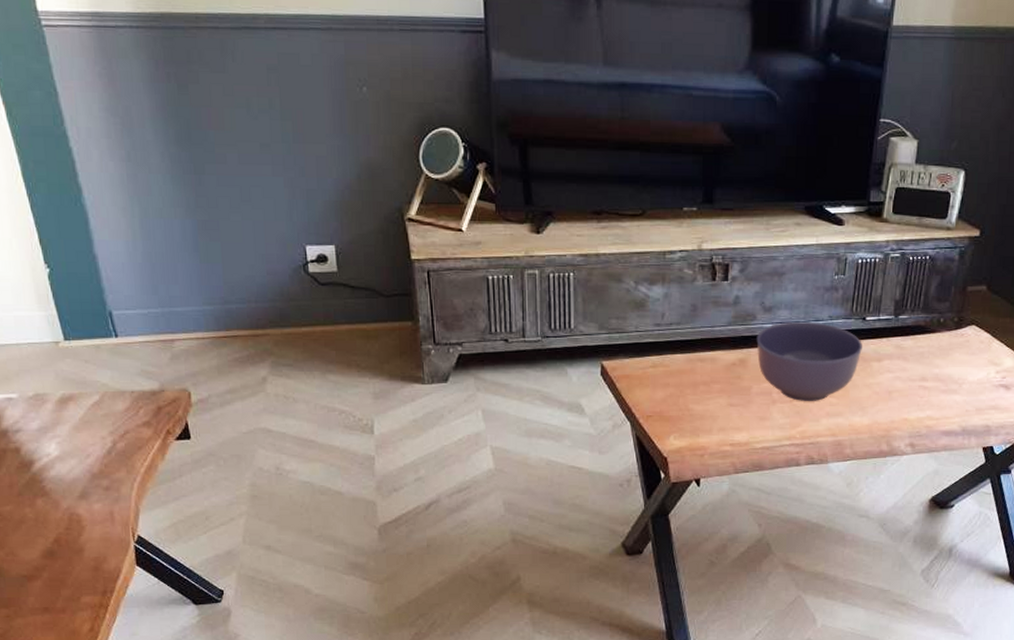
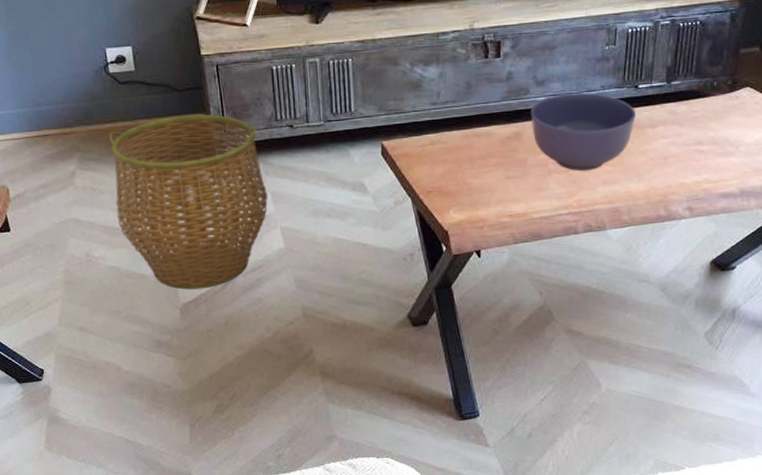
basket: none [306,322,479,509] -> present [109,114,268,289]

